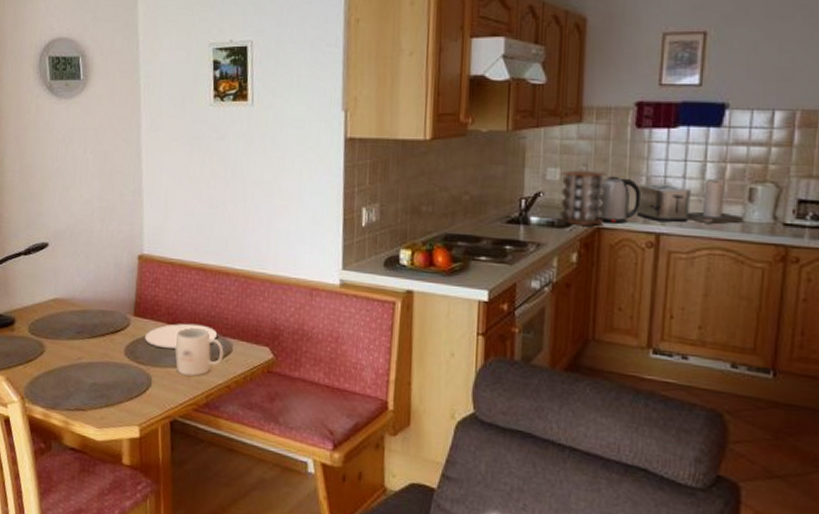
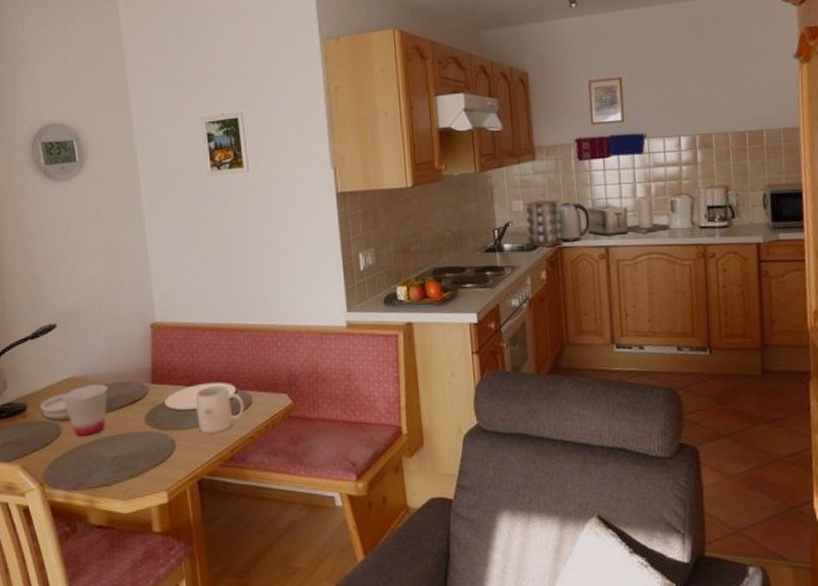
bowl: none [27,313,55,340] -> present [41,394,71,421]
cup: none [47,308,92,359] -> present [61,384,108,436]

